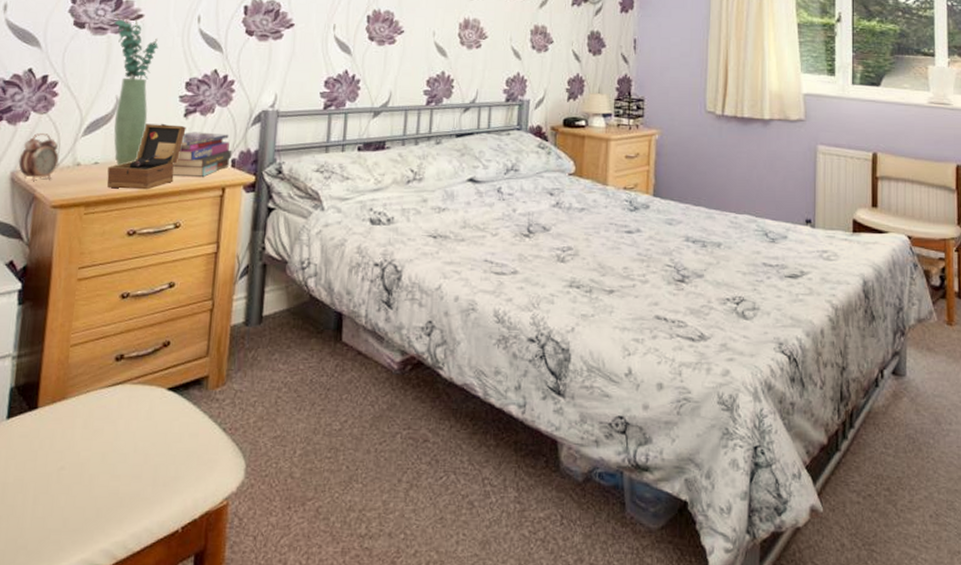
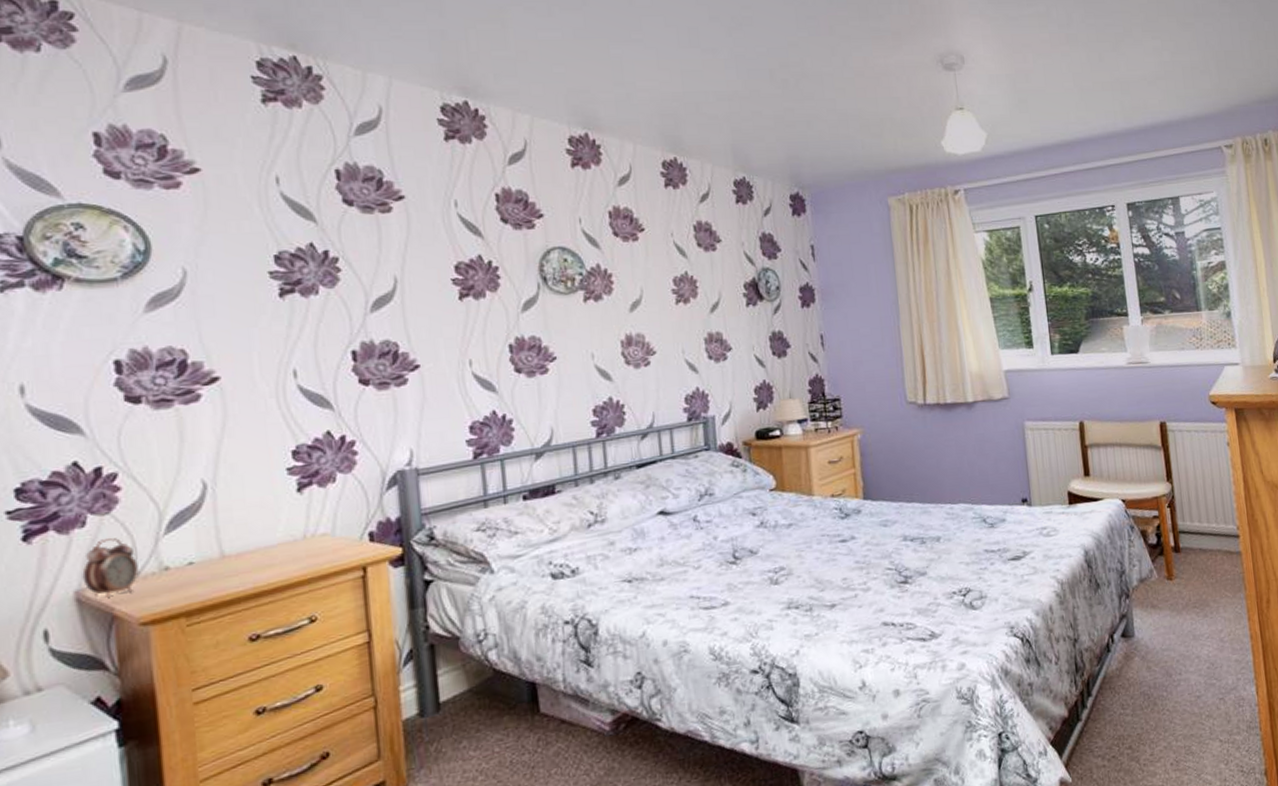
wooden box: present [107,123,186,190] -> none [208,503,303,590]
vase: present [113,12,158,166] -> none [180,378,250,562]
books: present [172,132,232,177] -> none [293,504,369,563]

